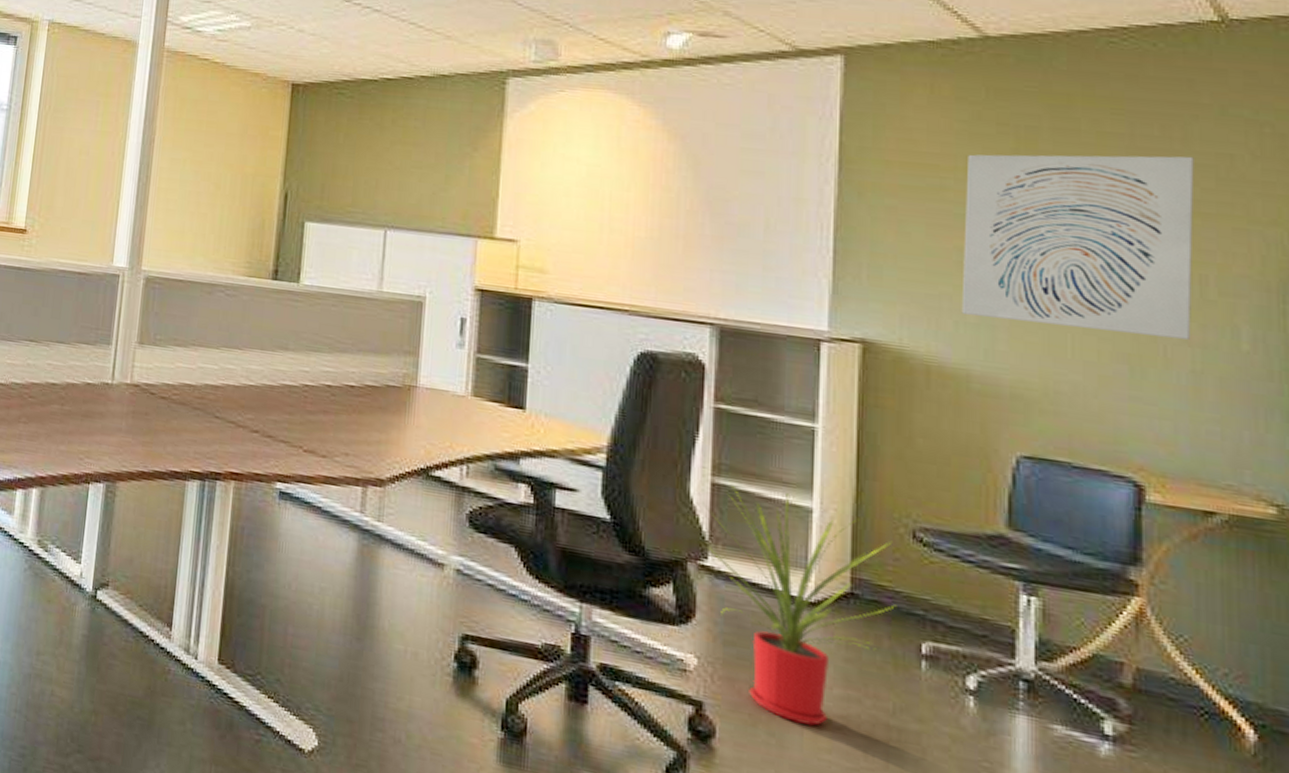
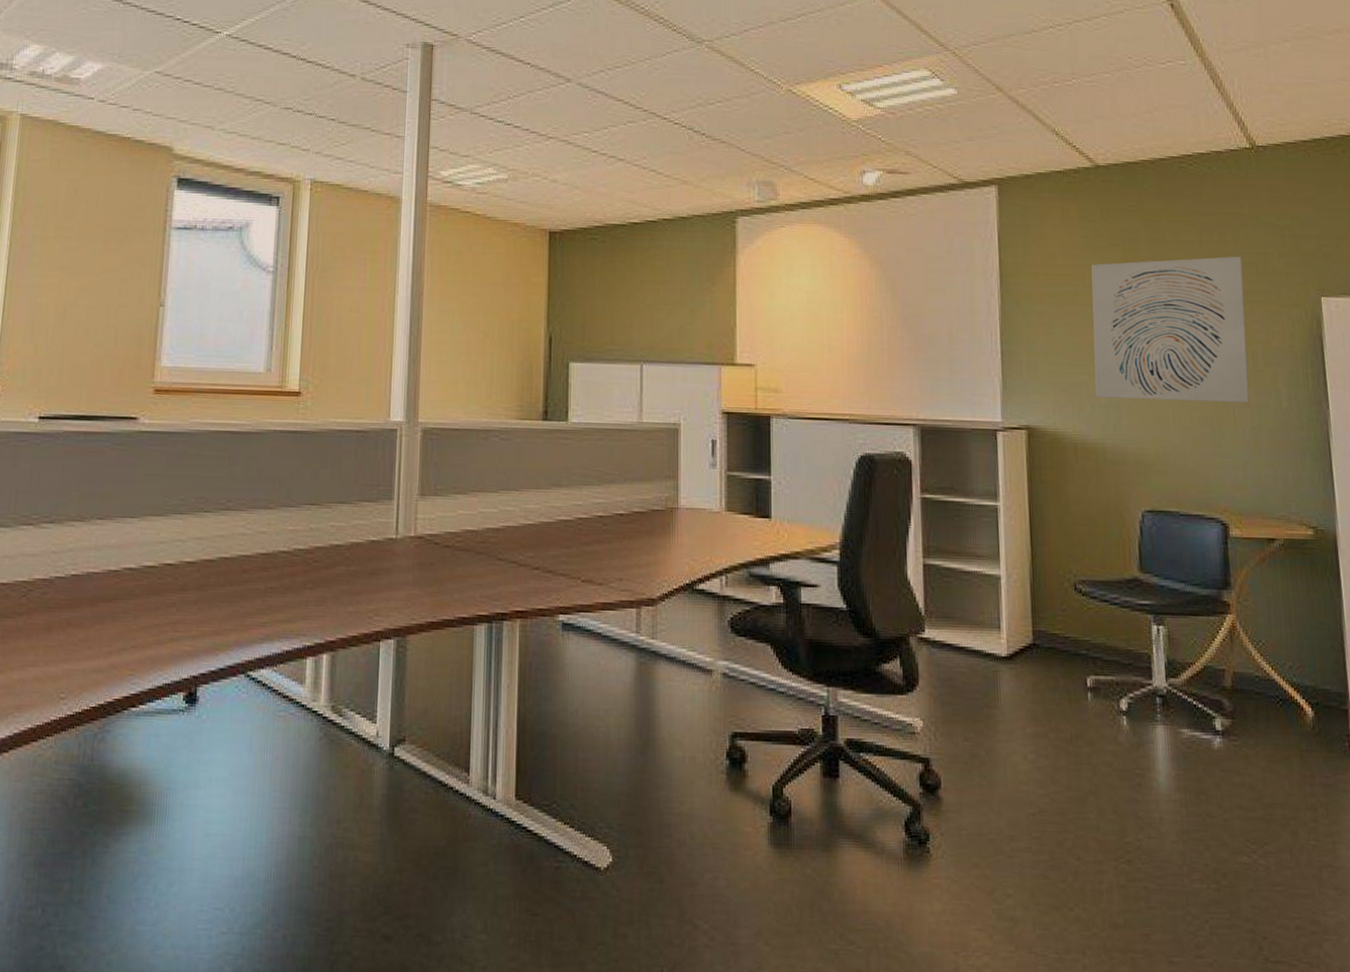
house plant: present [703,483,897,726] -> none [918,562,1067,763]

